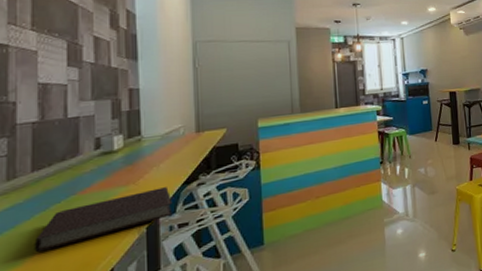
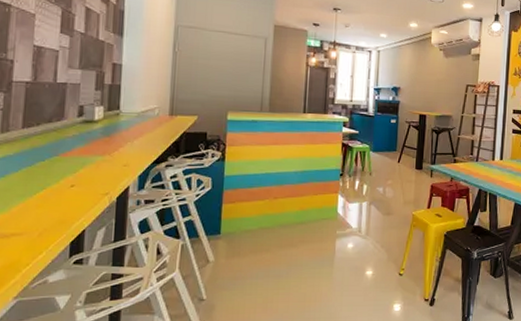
notebook: present [34,187,173,253] -> none [20,163,142,203]

